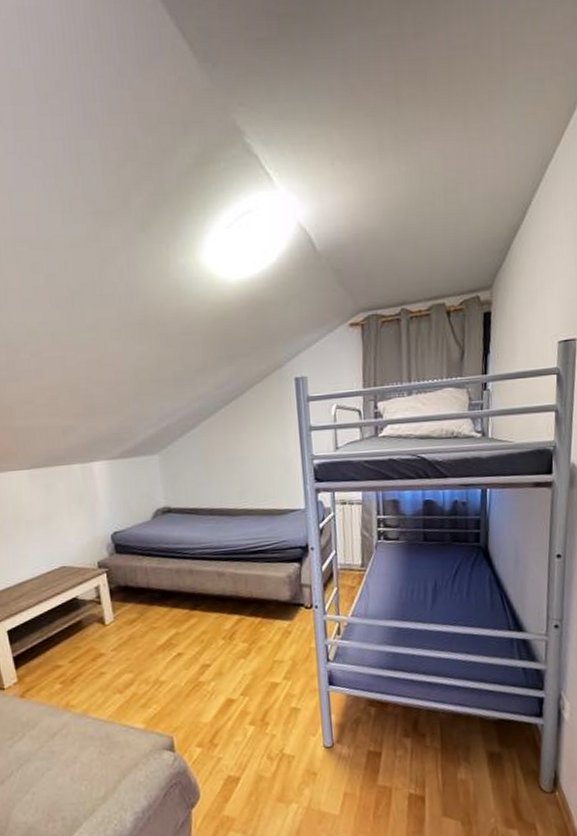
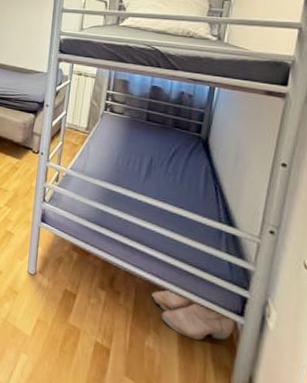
boots: none [457,714,536,756] -> present [152,290,235,340]

